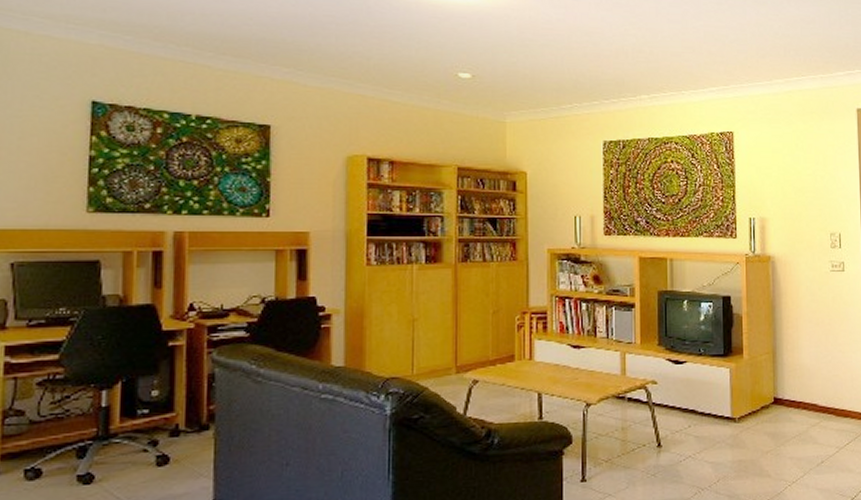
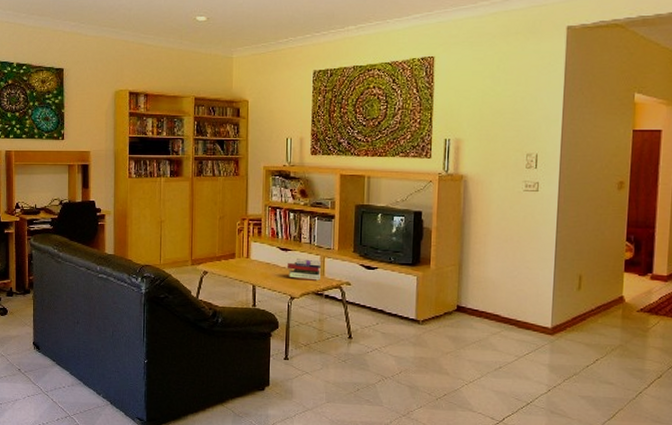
books: none [580,356,621,383] -> present [286,259,321,282]

